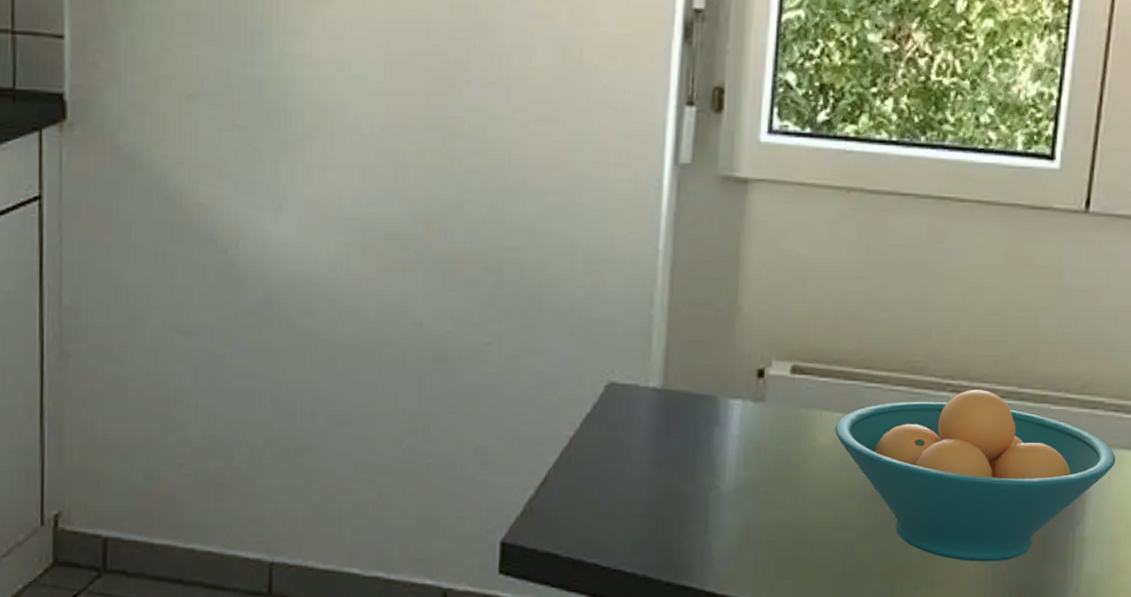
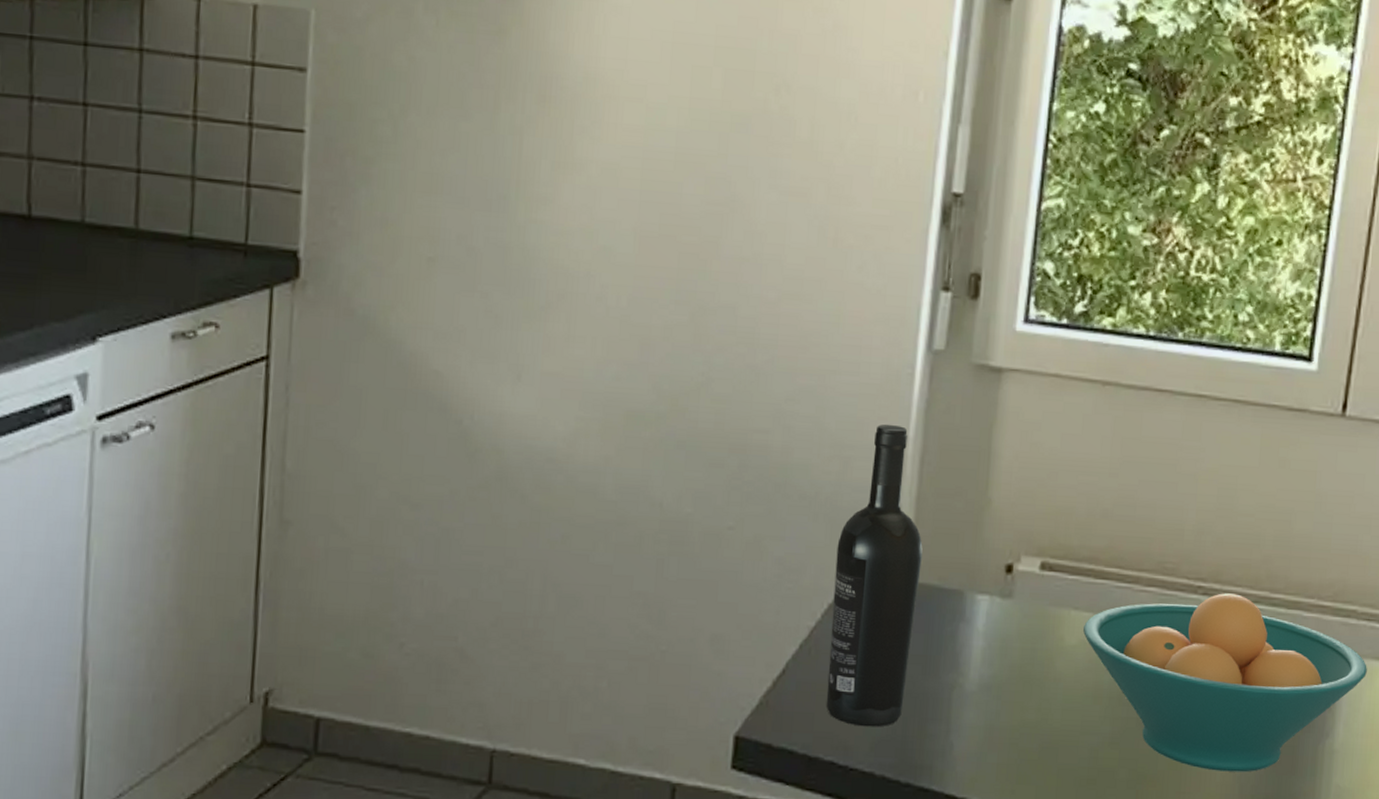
wine bottle: none [587,237,676,530] -> present [826,424,923,727]

